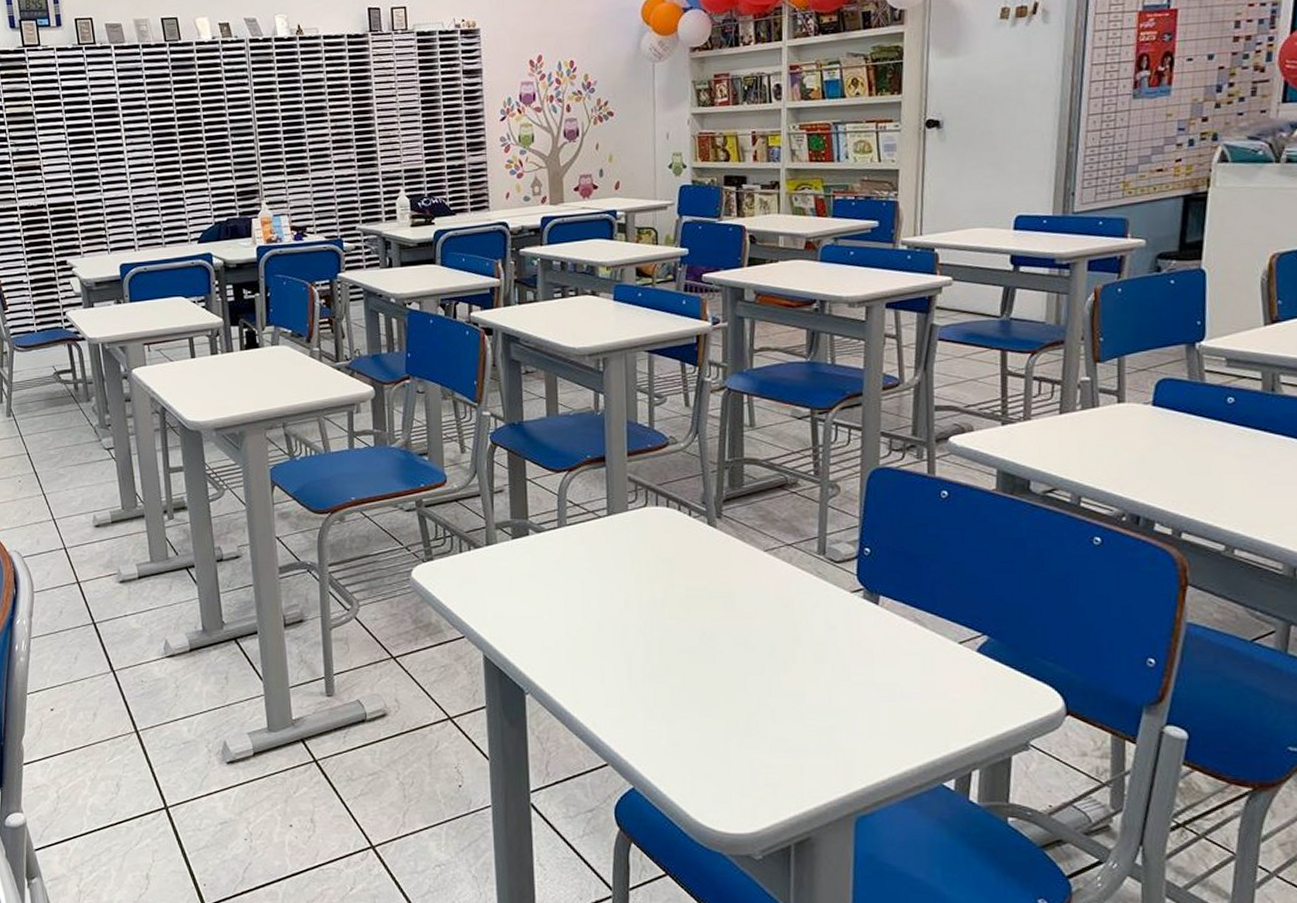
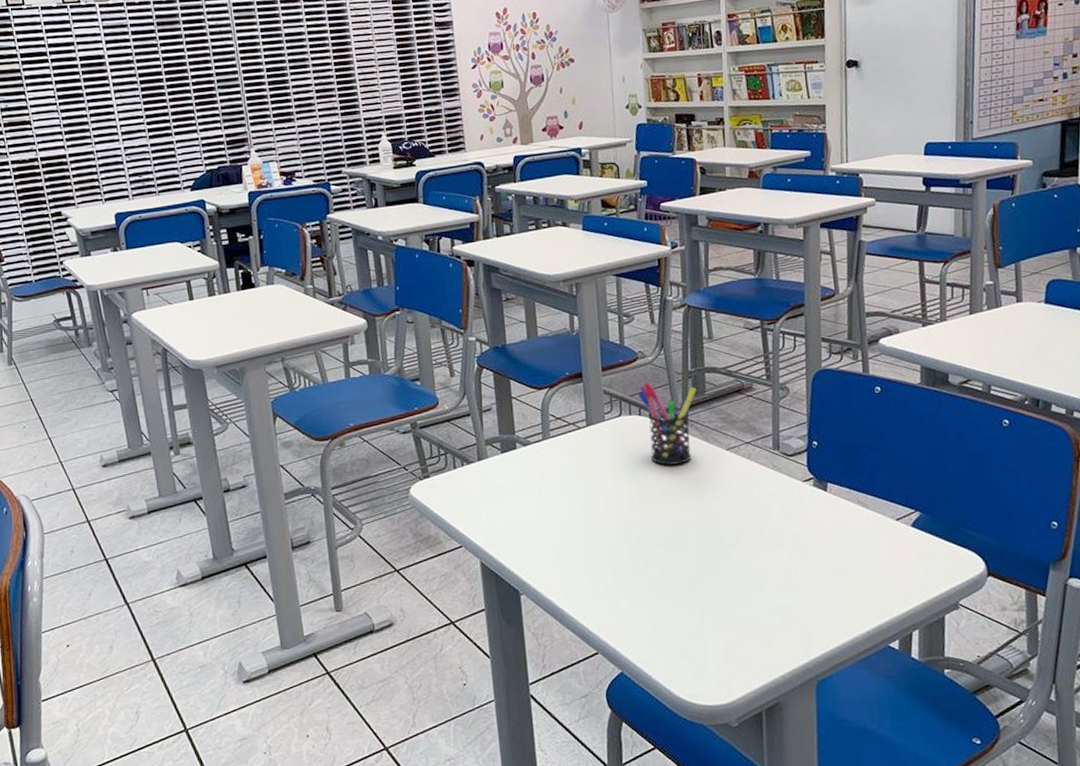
pen holder: none [667,470,733,564] -> present [638,381,696,465]

